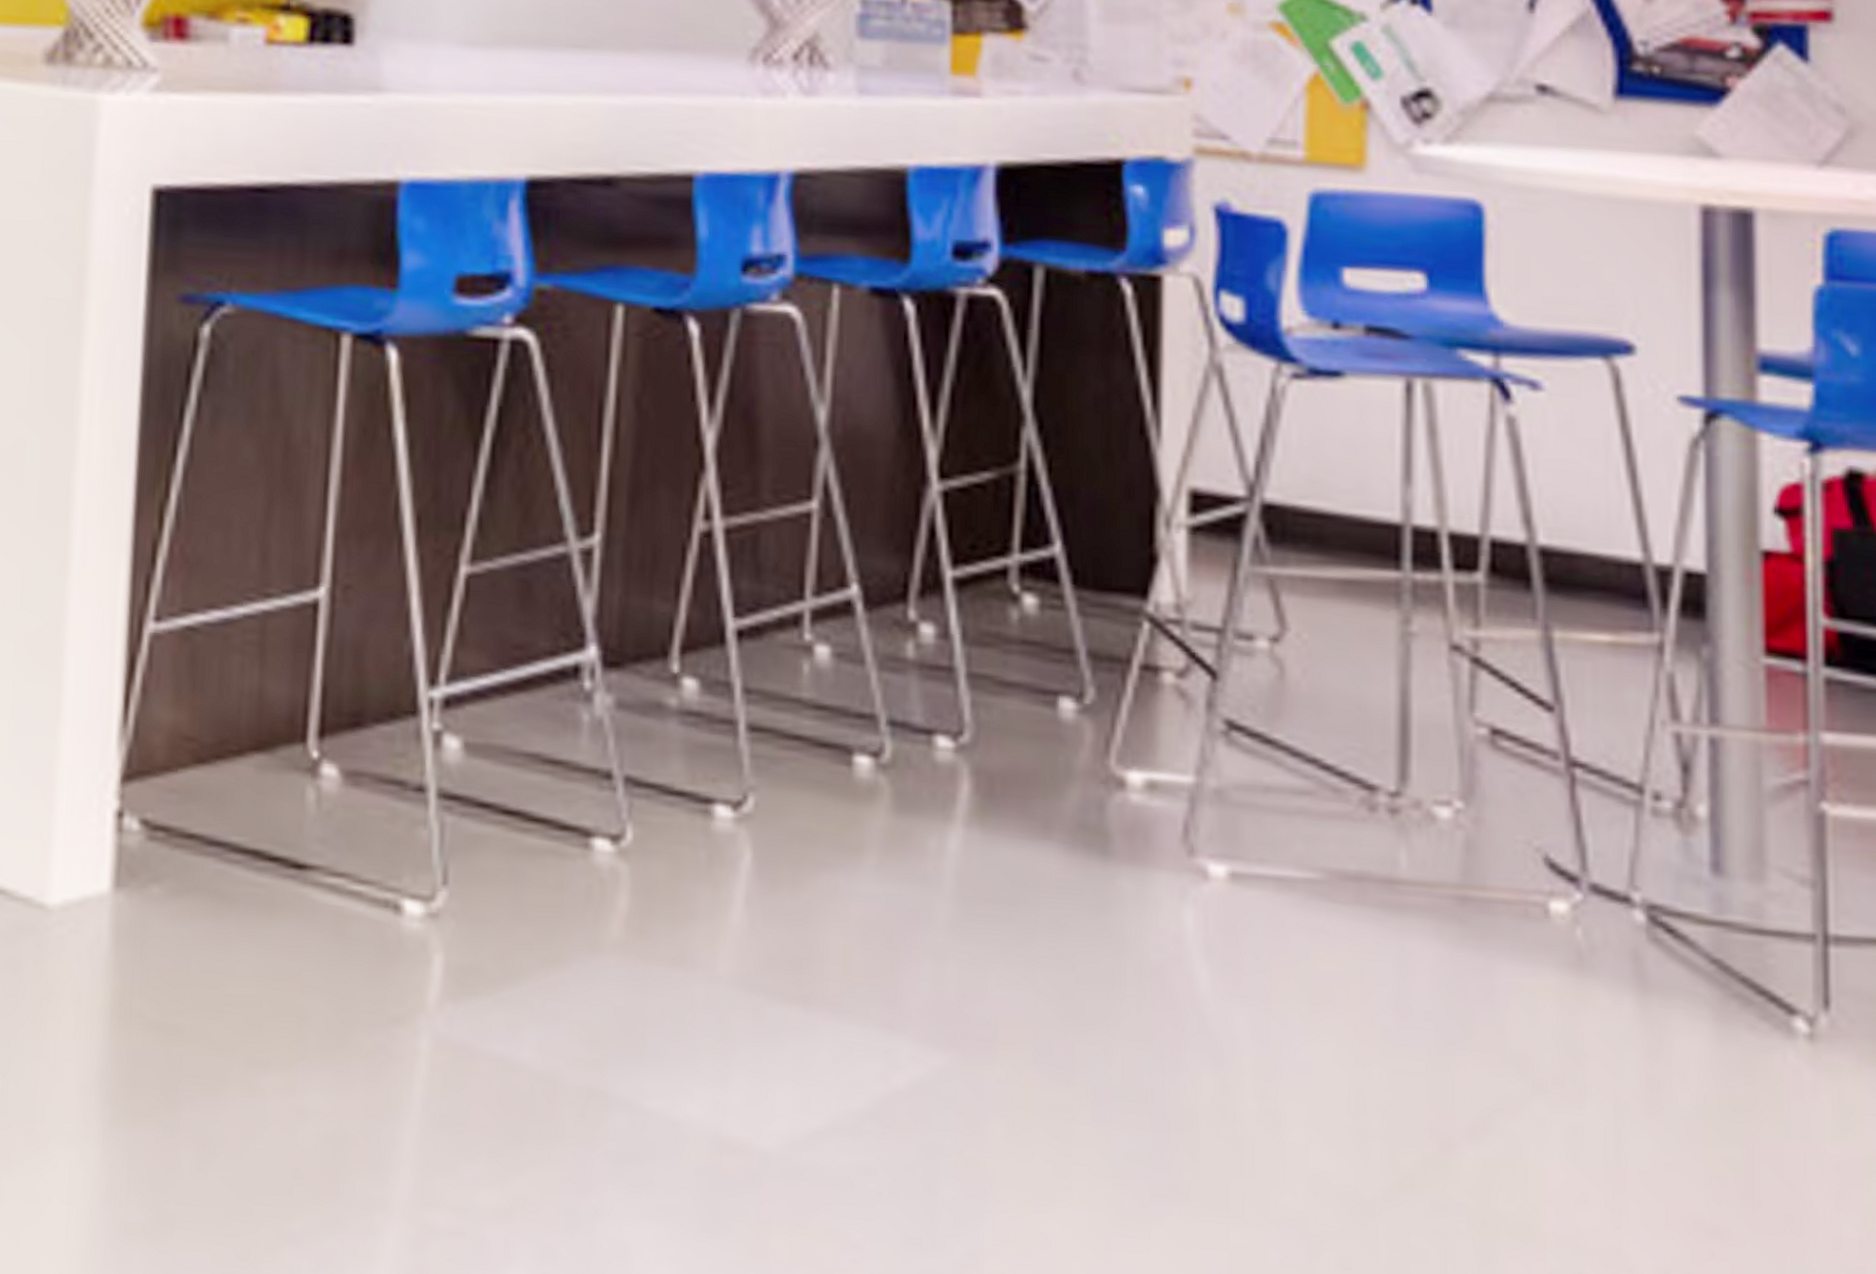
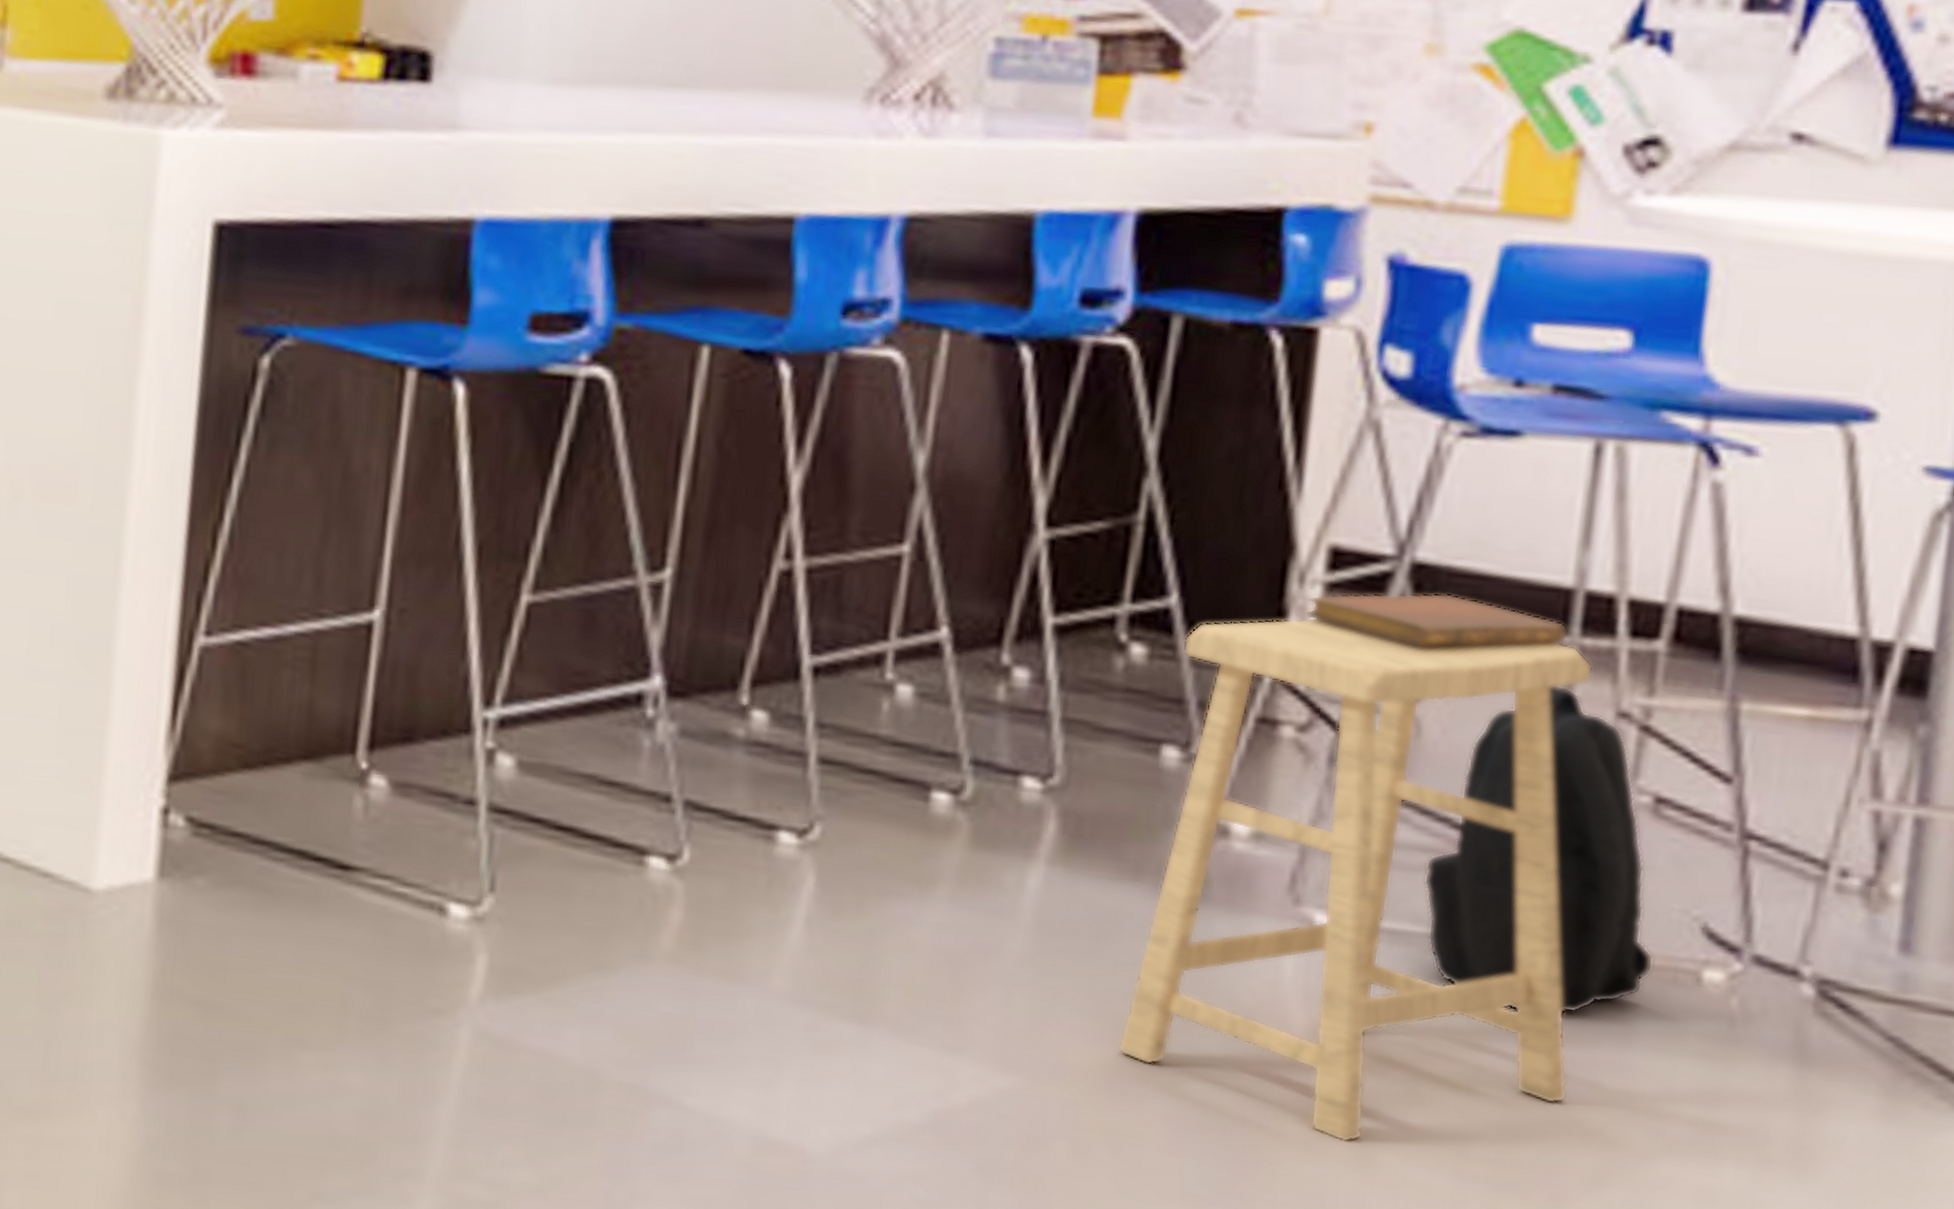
stool: none [1043,562,1447,1103] -> present [1118,618,1593,1143]
notebook: none [1173,533,1402,587] -> present [1304,593,1569,647]
backpack: none [1300,621,1507,954] -> present [1423,686,1654,1014]

